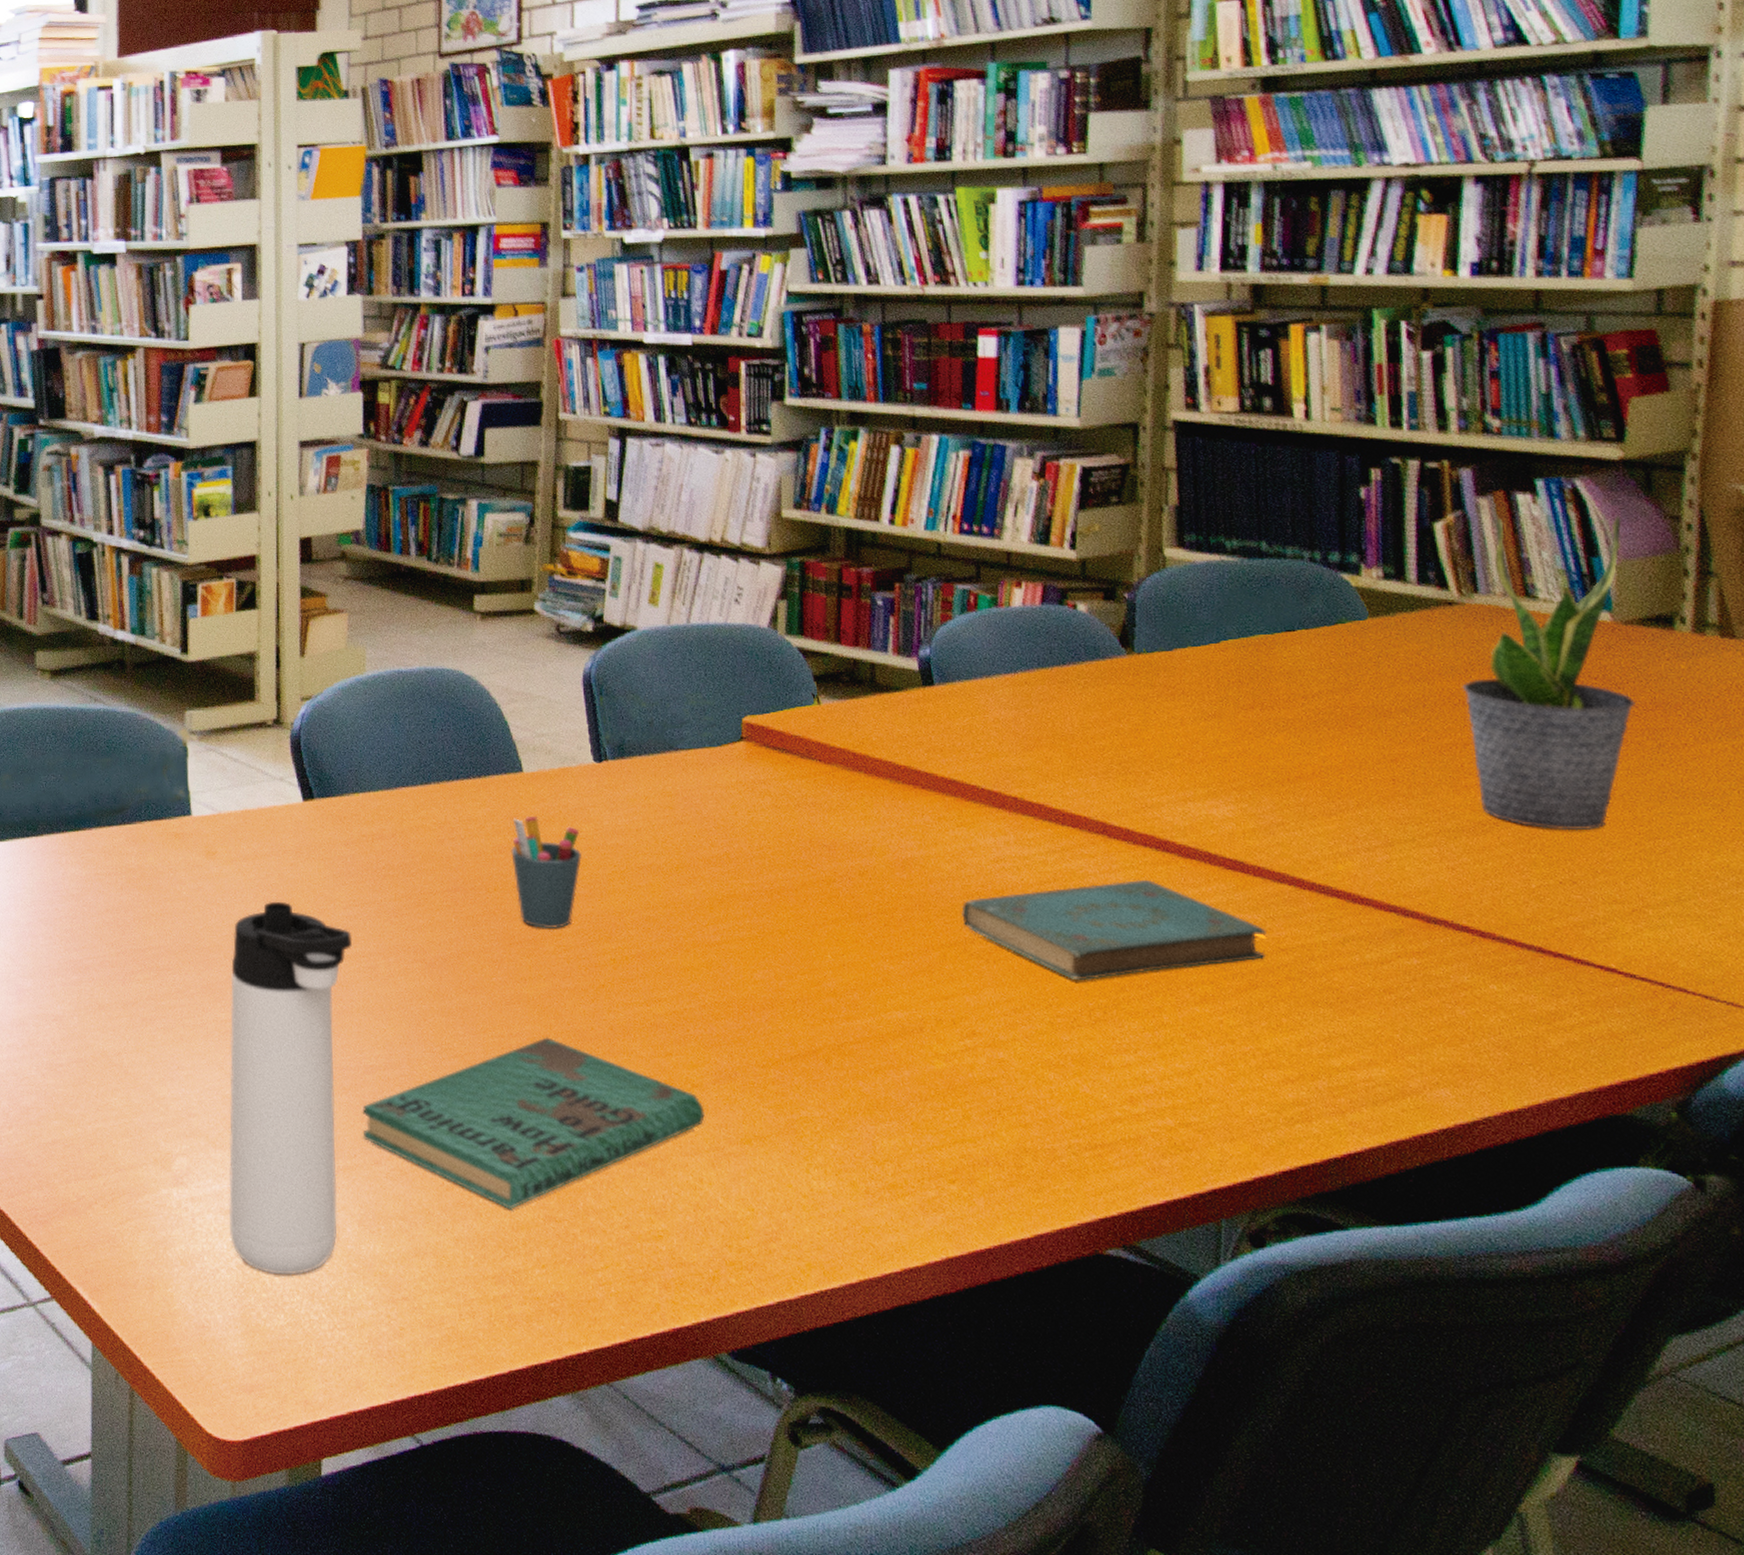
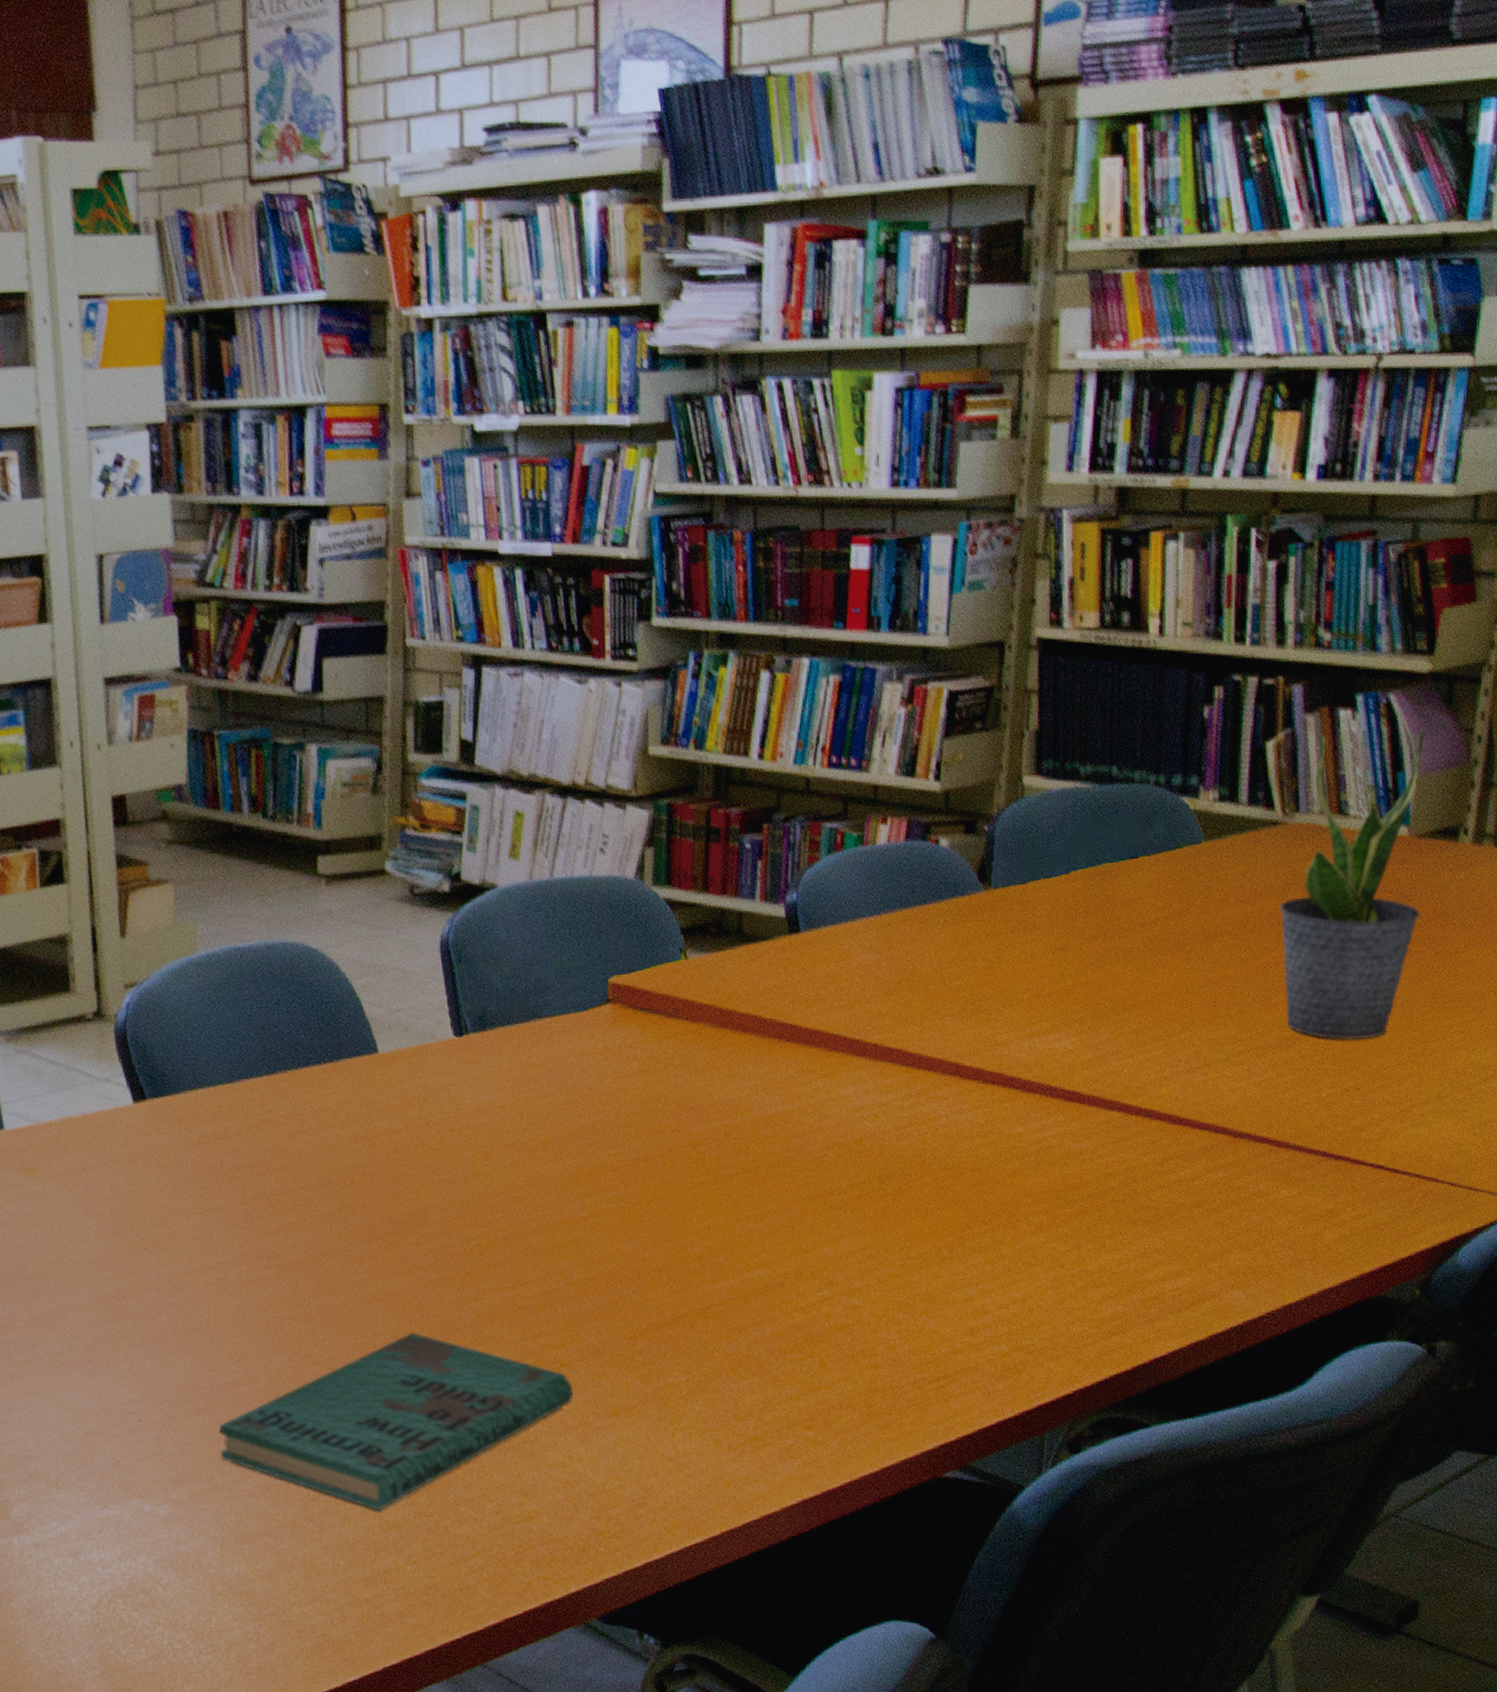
thermos bottle: present [228,901,353,1275] -> none [62,1216,199,1610]
pen holder: present [511,815,581,930] -> none [368,1099,443,1220]
book: present [961,880,1267,981] -> none [822,1117,1097,1222]

